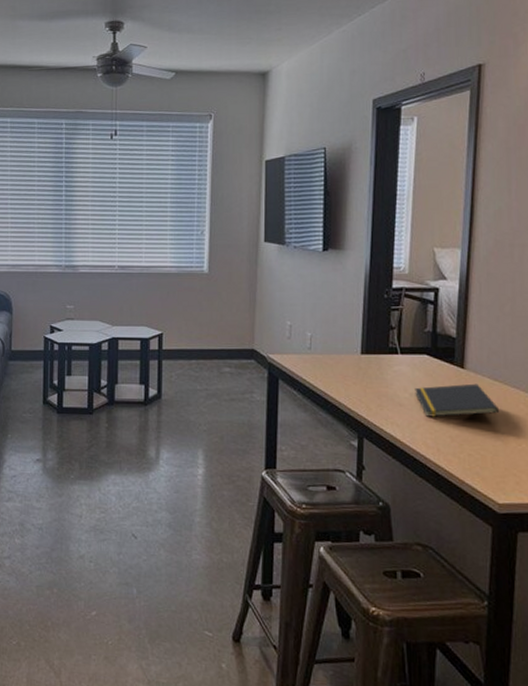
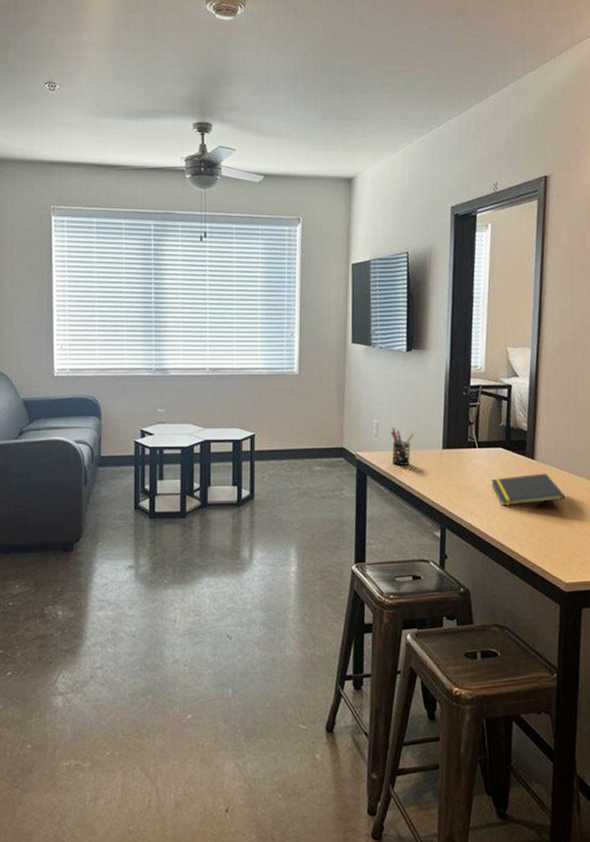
pen holder: none [305,330,330,370] -> present [391,427,414,465]

